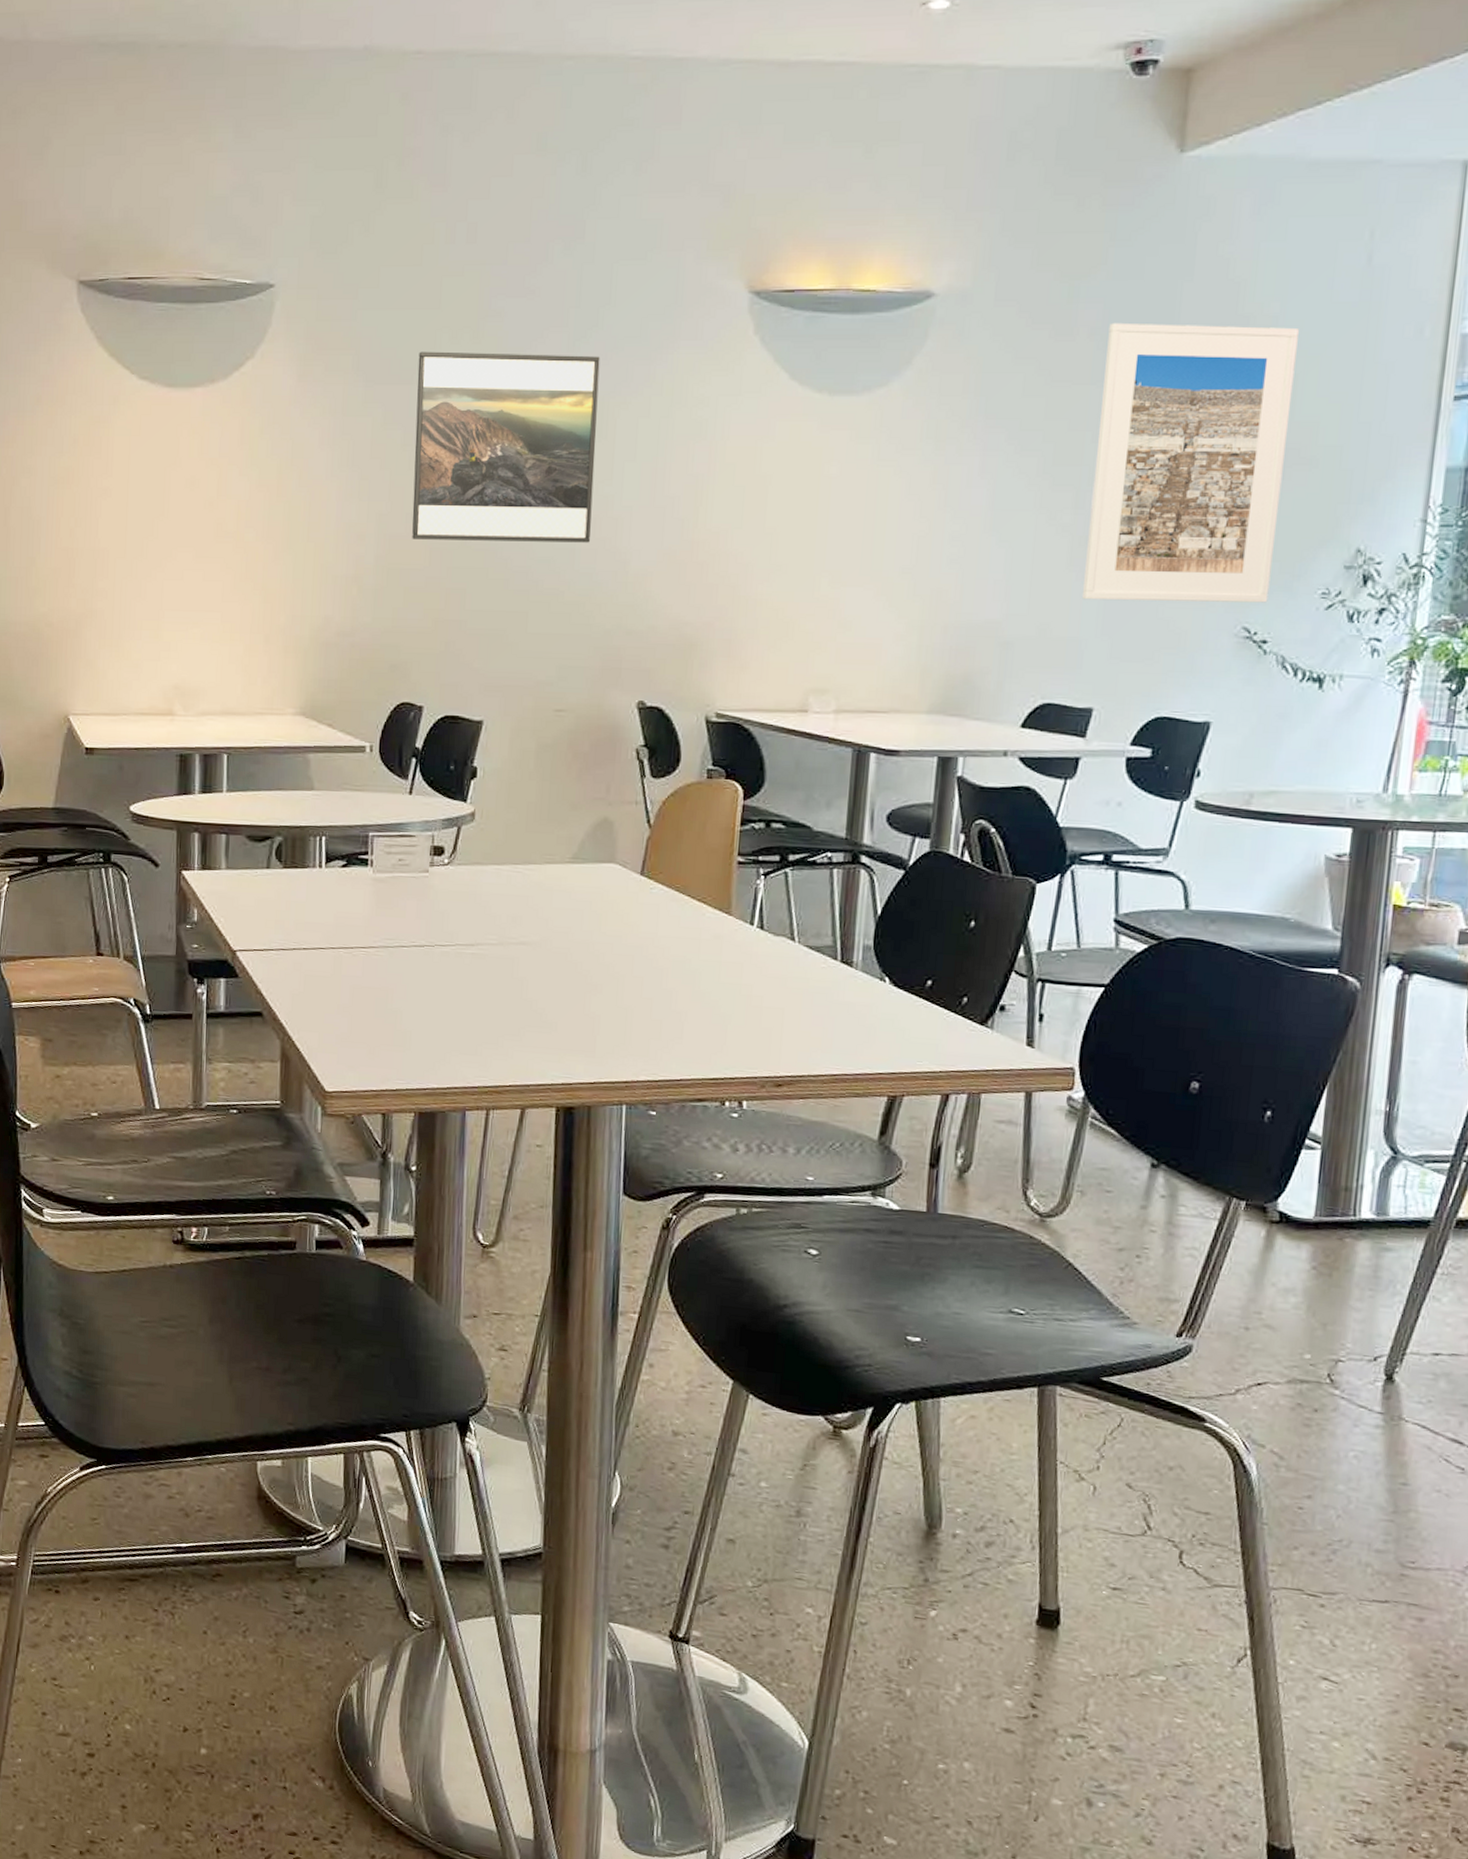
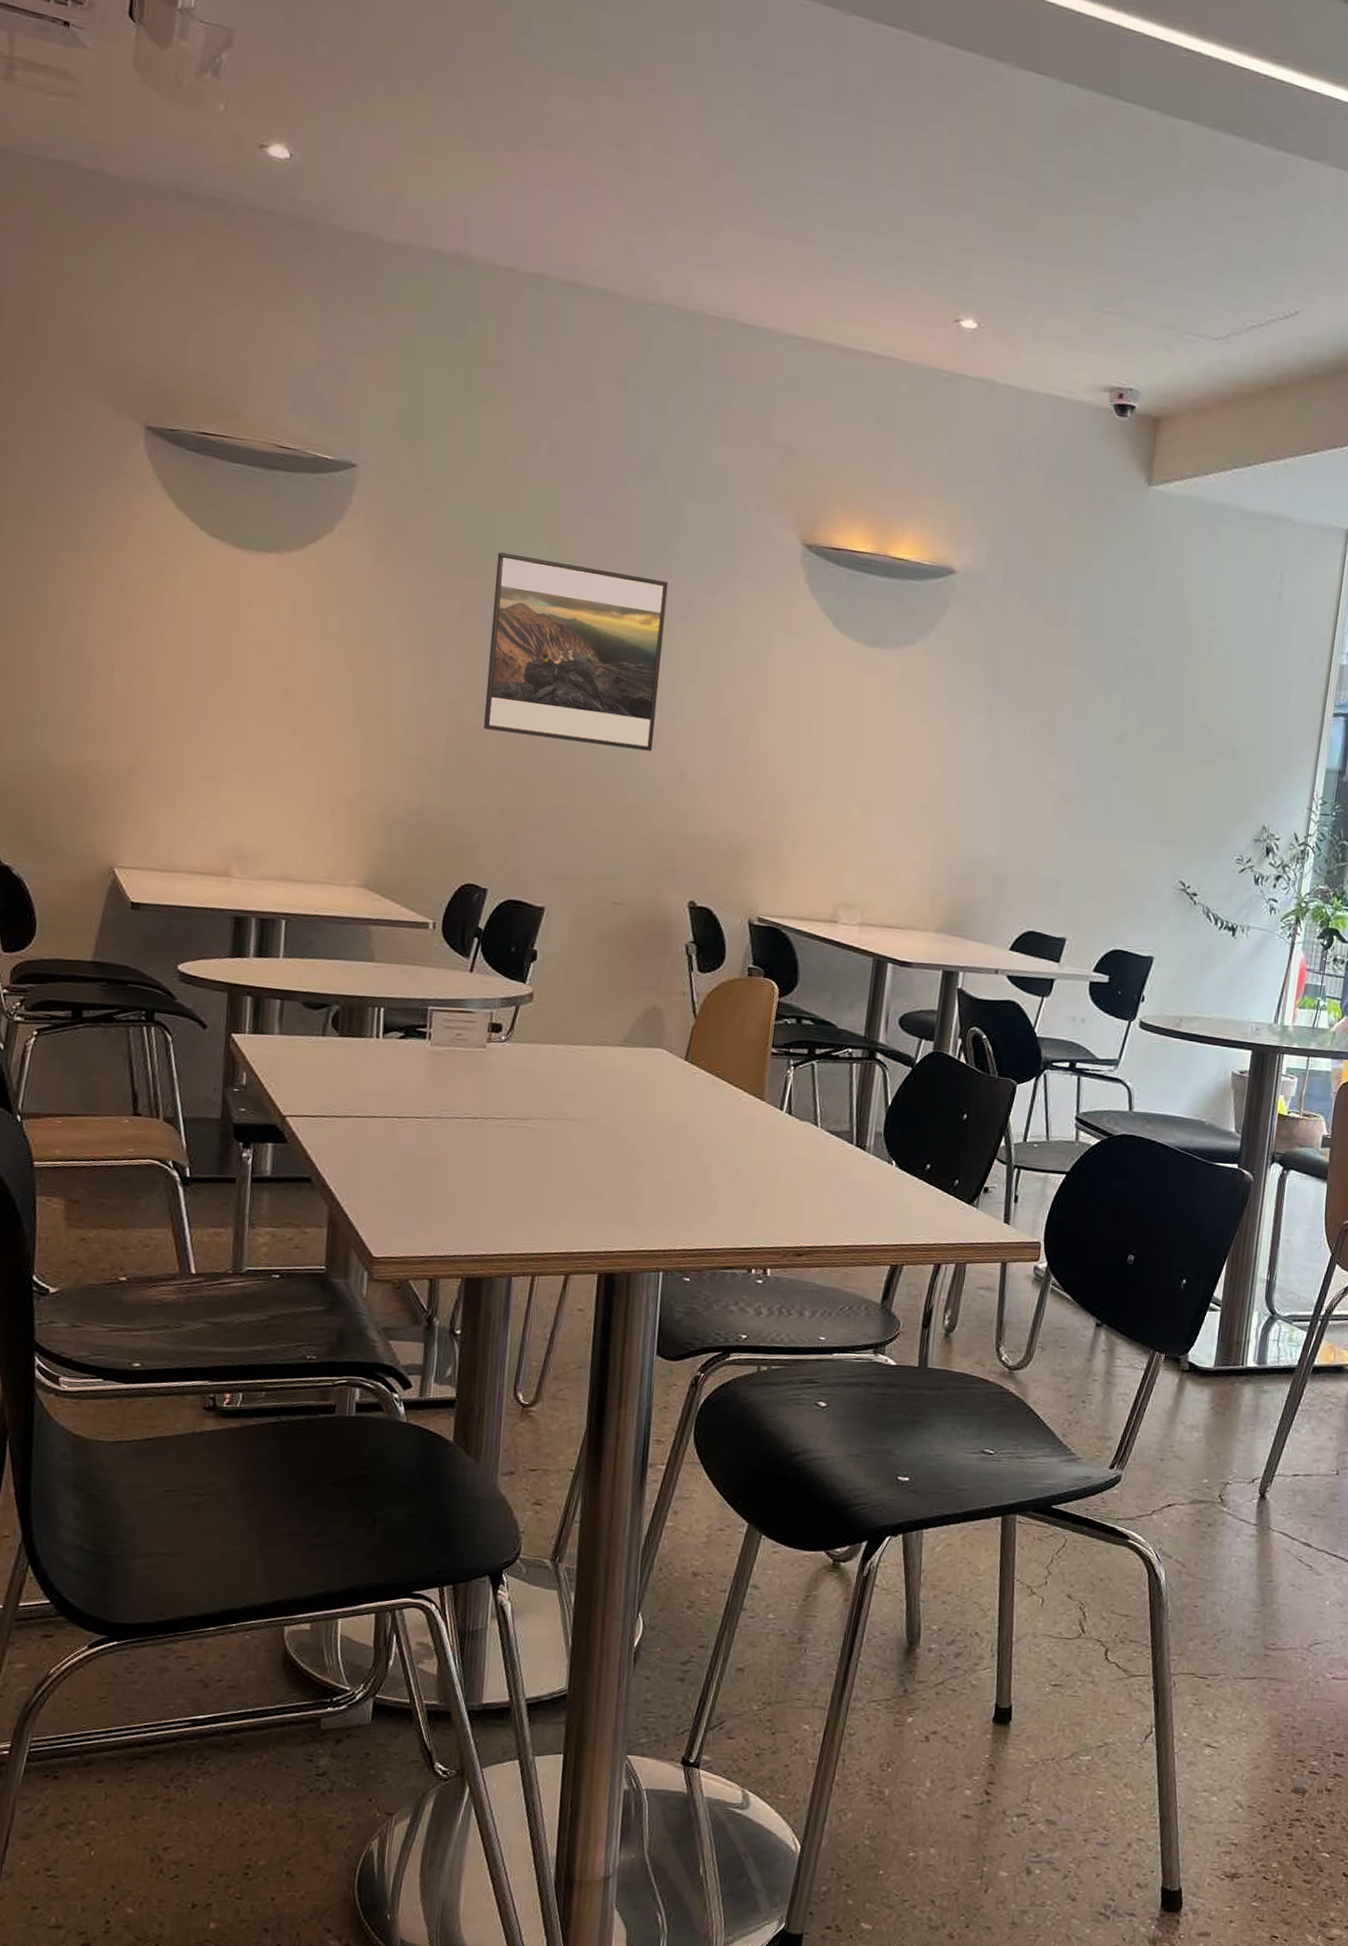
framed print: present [1083,322,1299,603] -> none [1061,617,1228,863]

